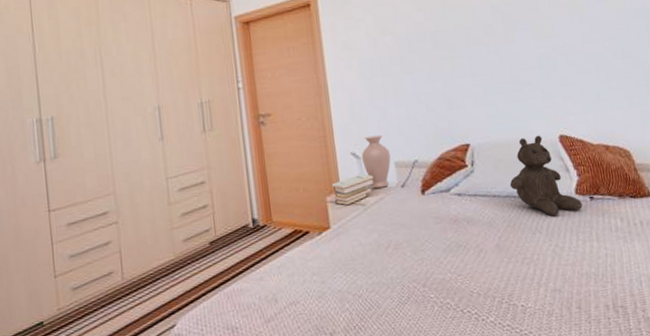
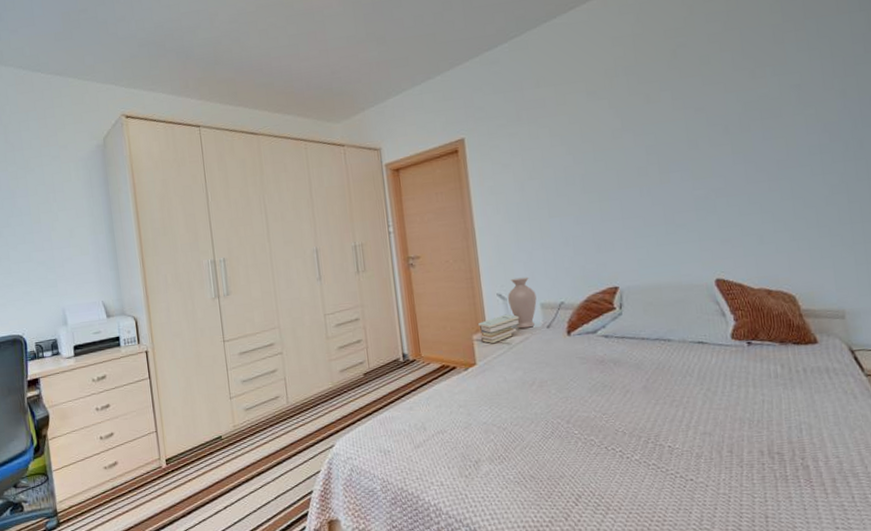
teddy bear: present [509,135,583,217] -> none [660,278,739,361]

